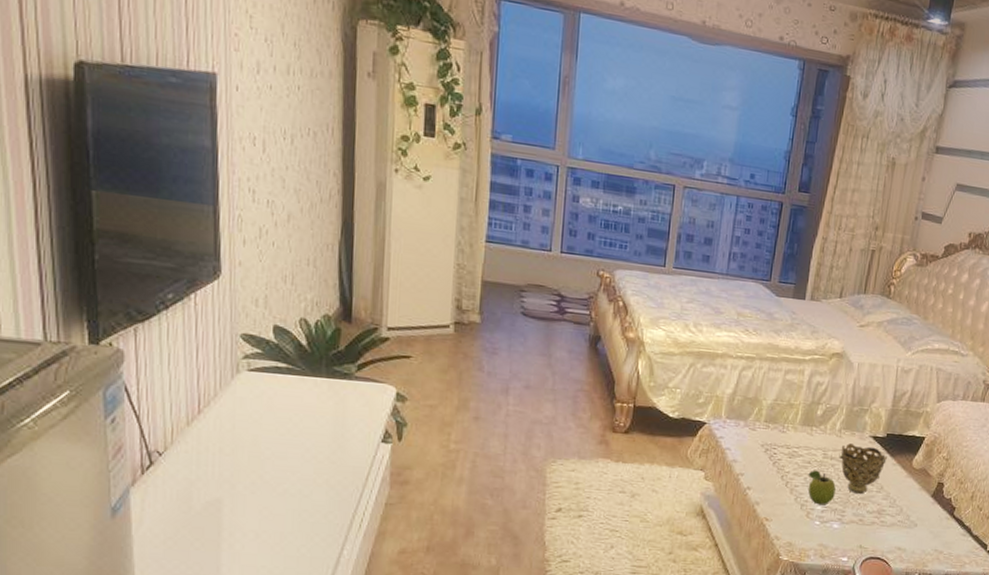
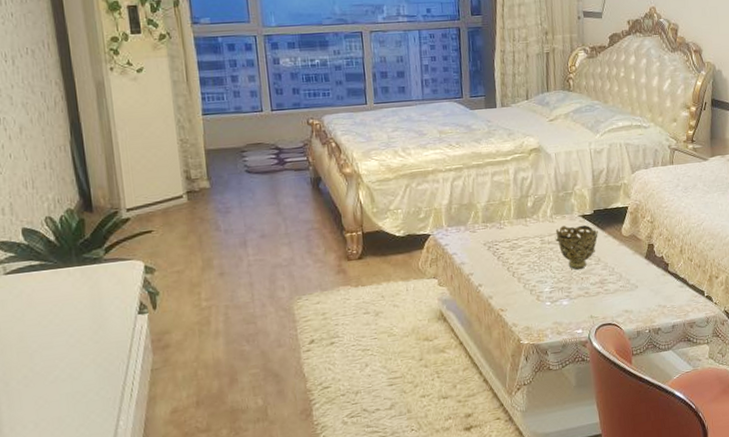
fruit: present [807,470,836,505] -> none [531,256,559,287]

